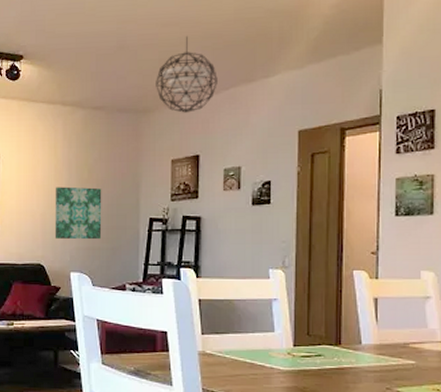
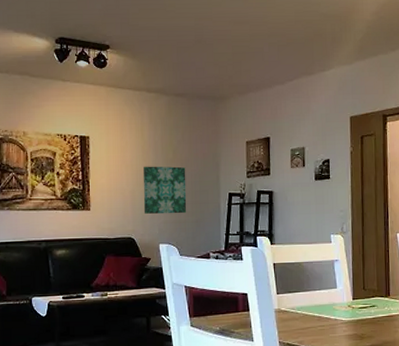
pendant light: present [156,35,218,113] -> none [230,33,283,100]

